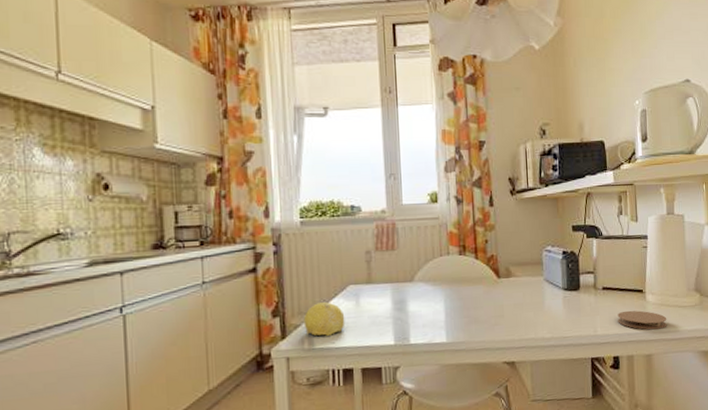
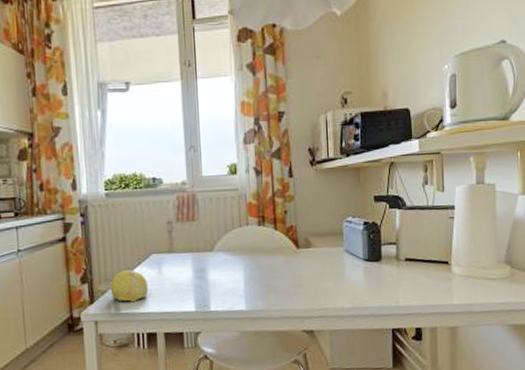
coaster: present [617,310,667,330] -> none [421,282,474,302]

